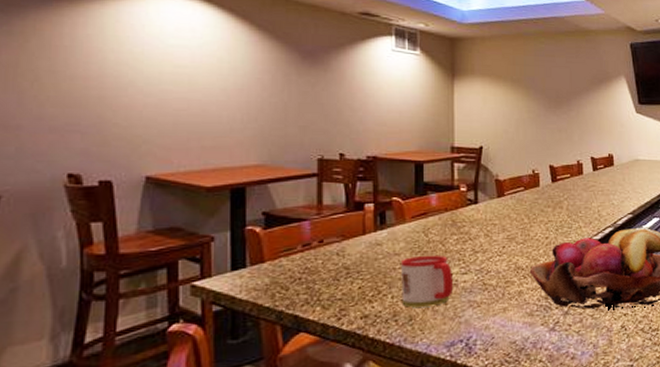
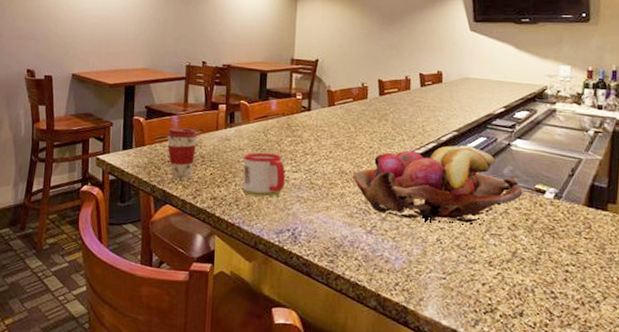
coffee cup: none [295,235,338,299] -> present [167,128,198,179]

